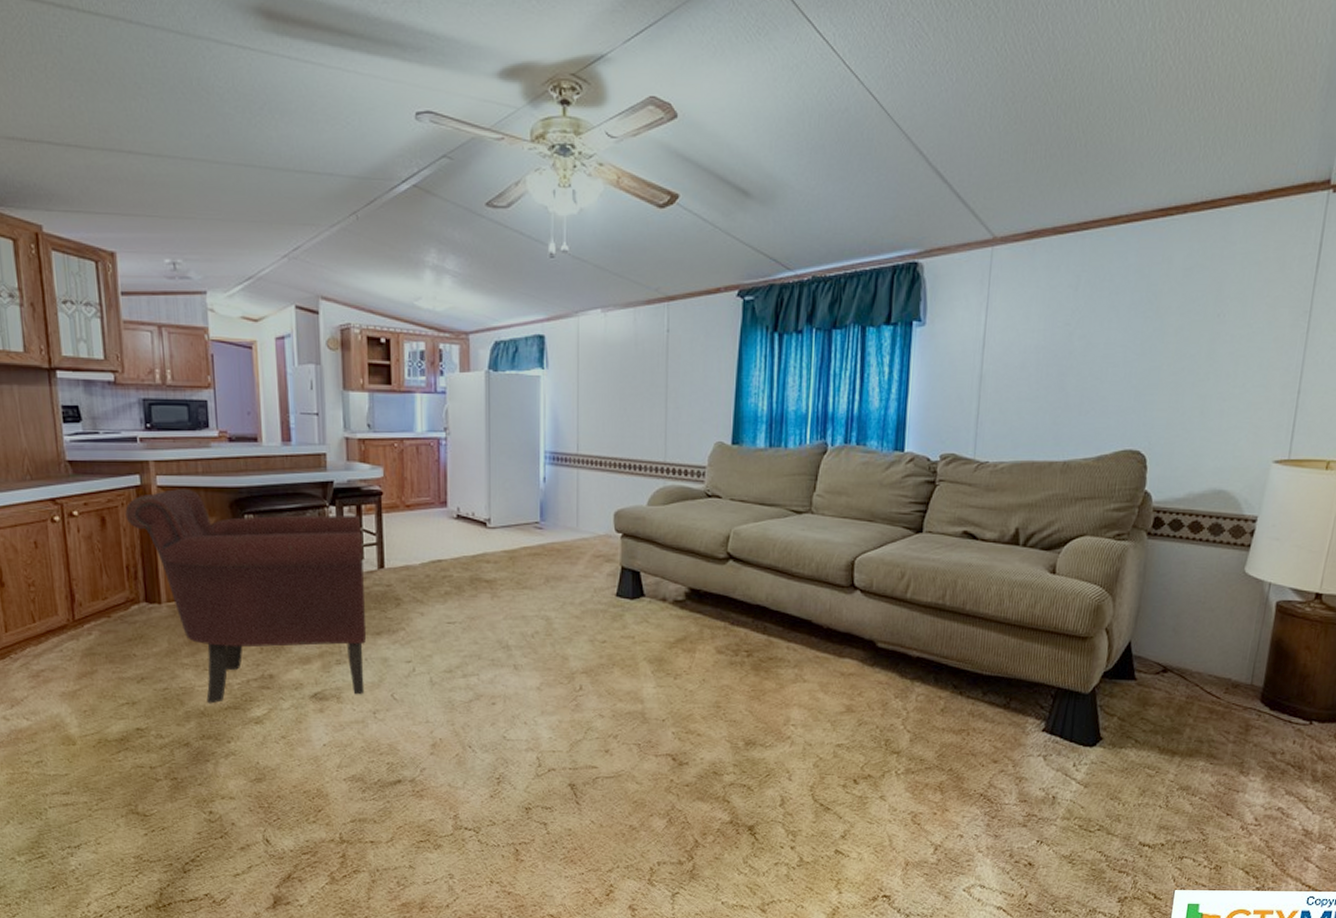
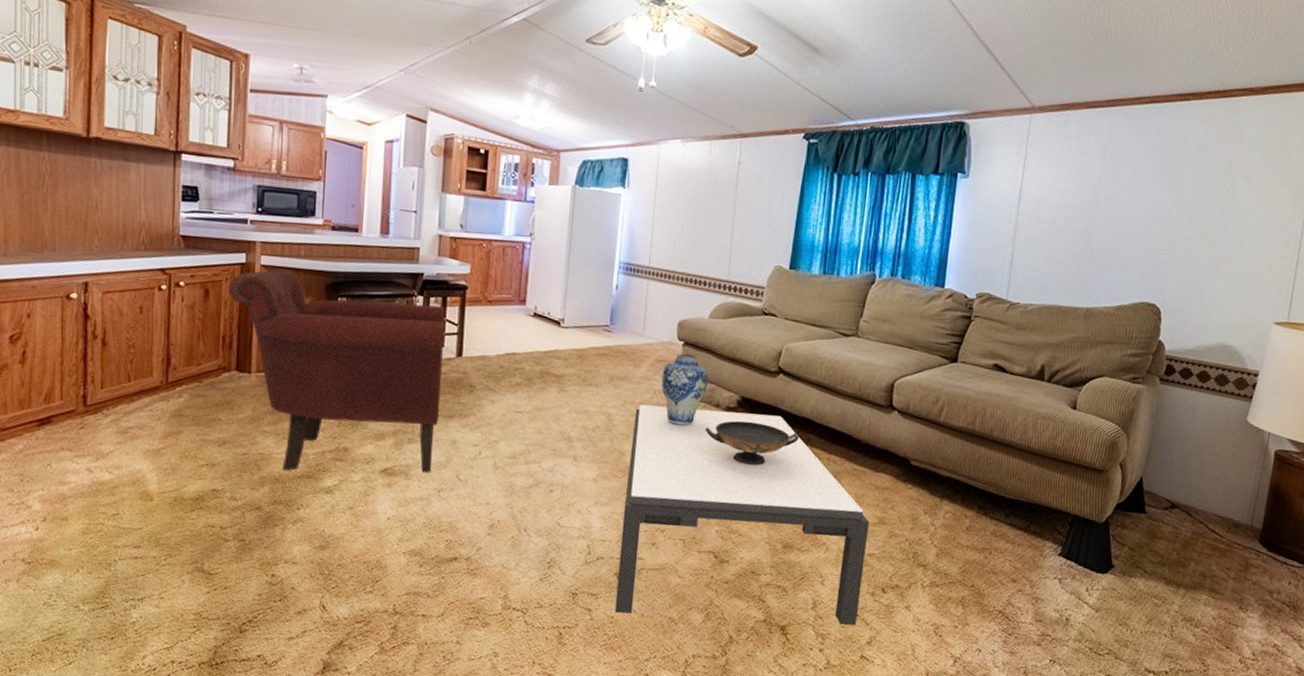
coffee table: none [572,604,836,825] -> present [614,404,869,625]
vase: none [601,547,652,625] -> present [661,353,709,427]
decorative bowl: none [652,614,755,661] -> present [704,420,800,466]

